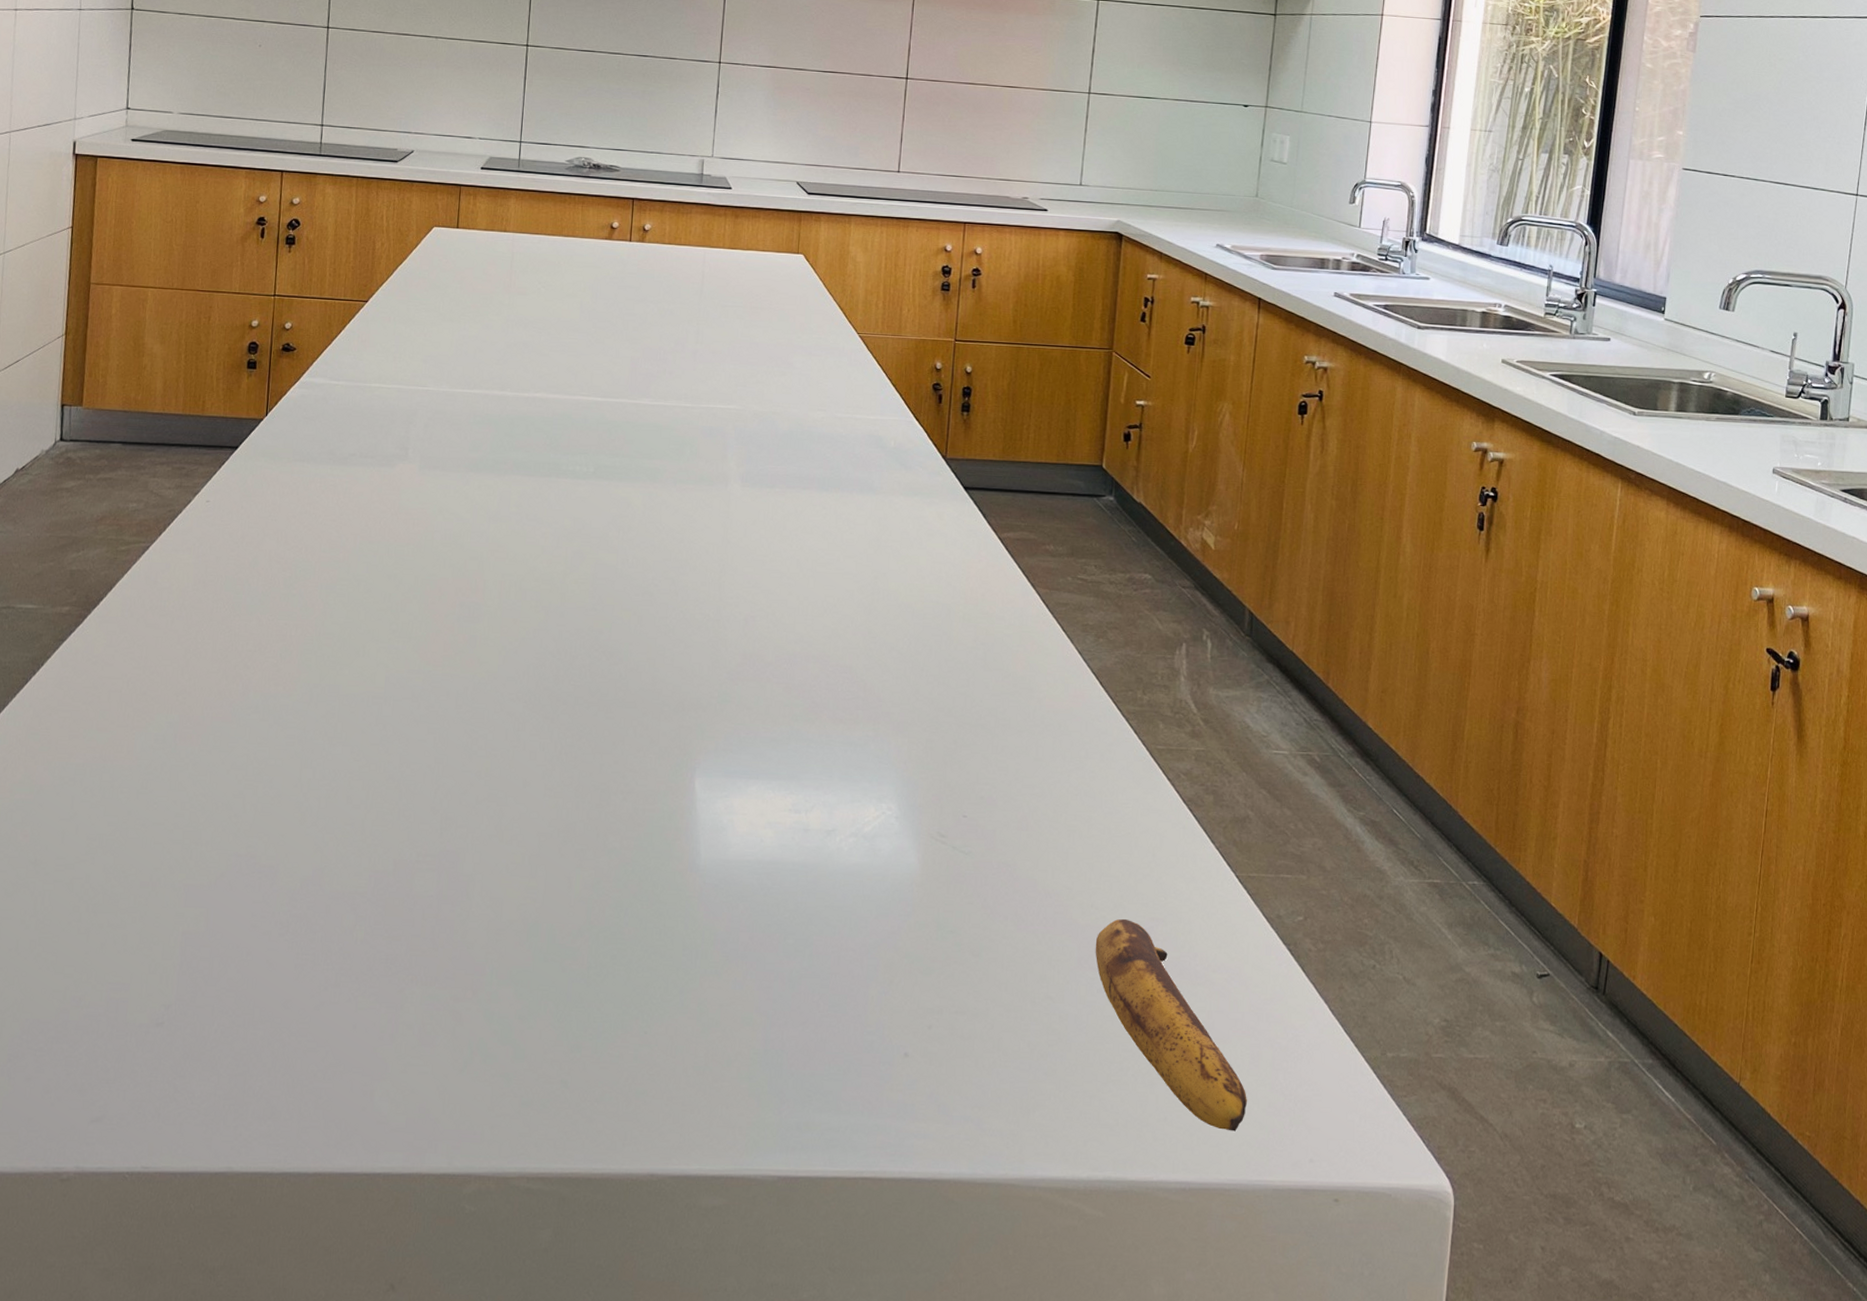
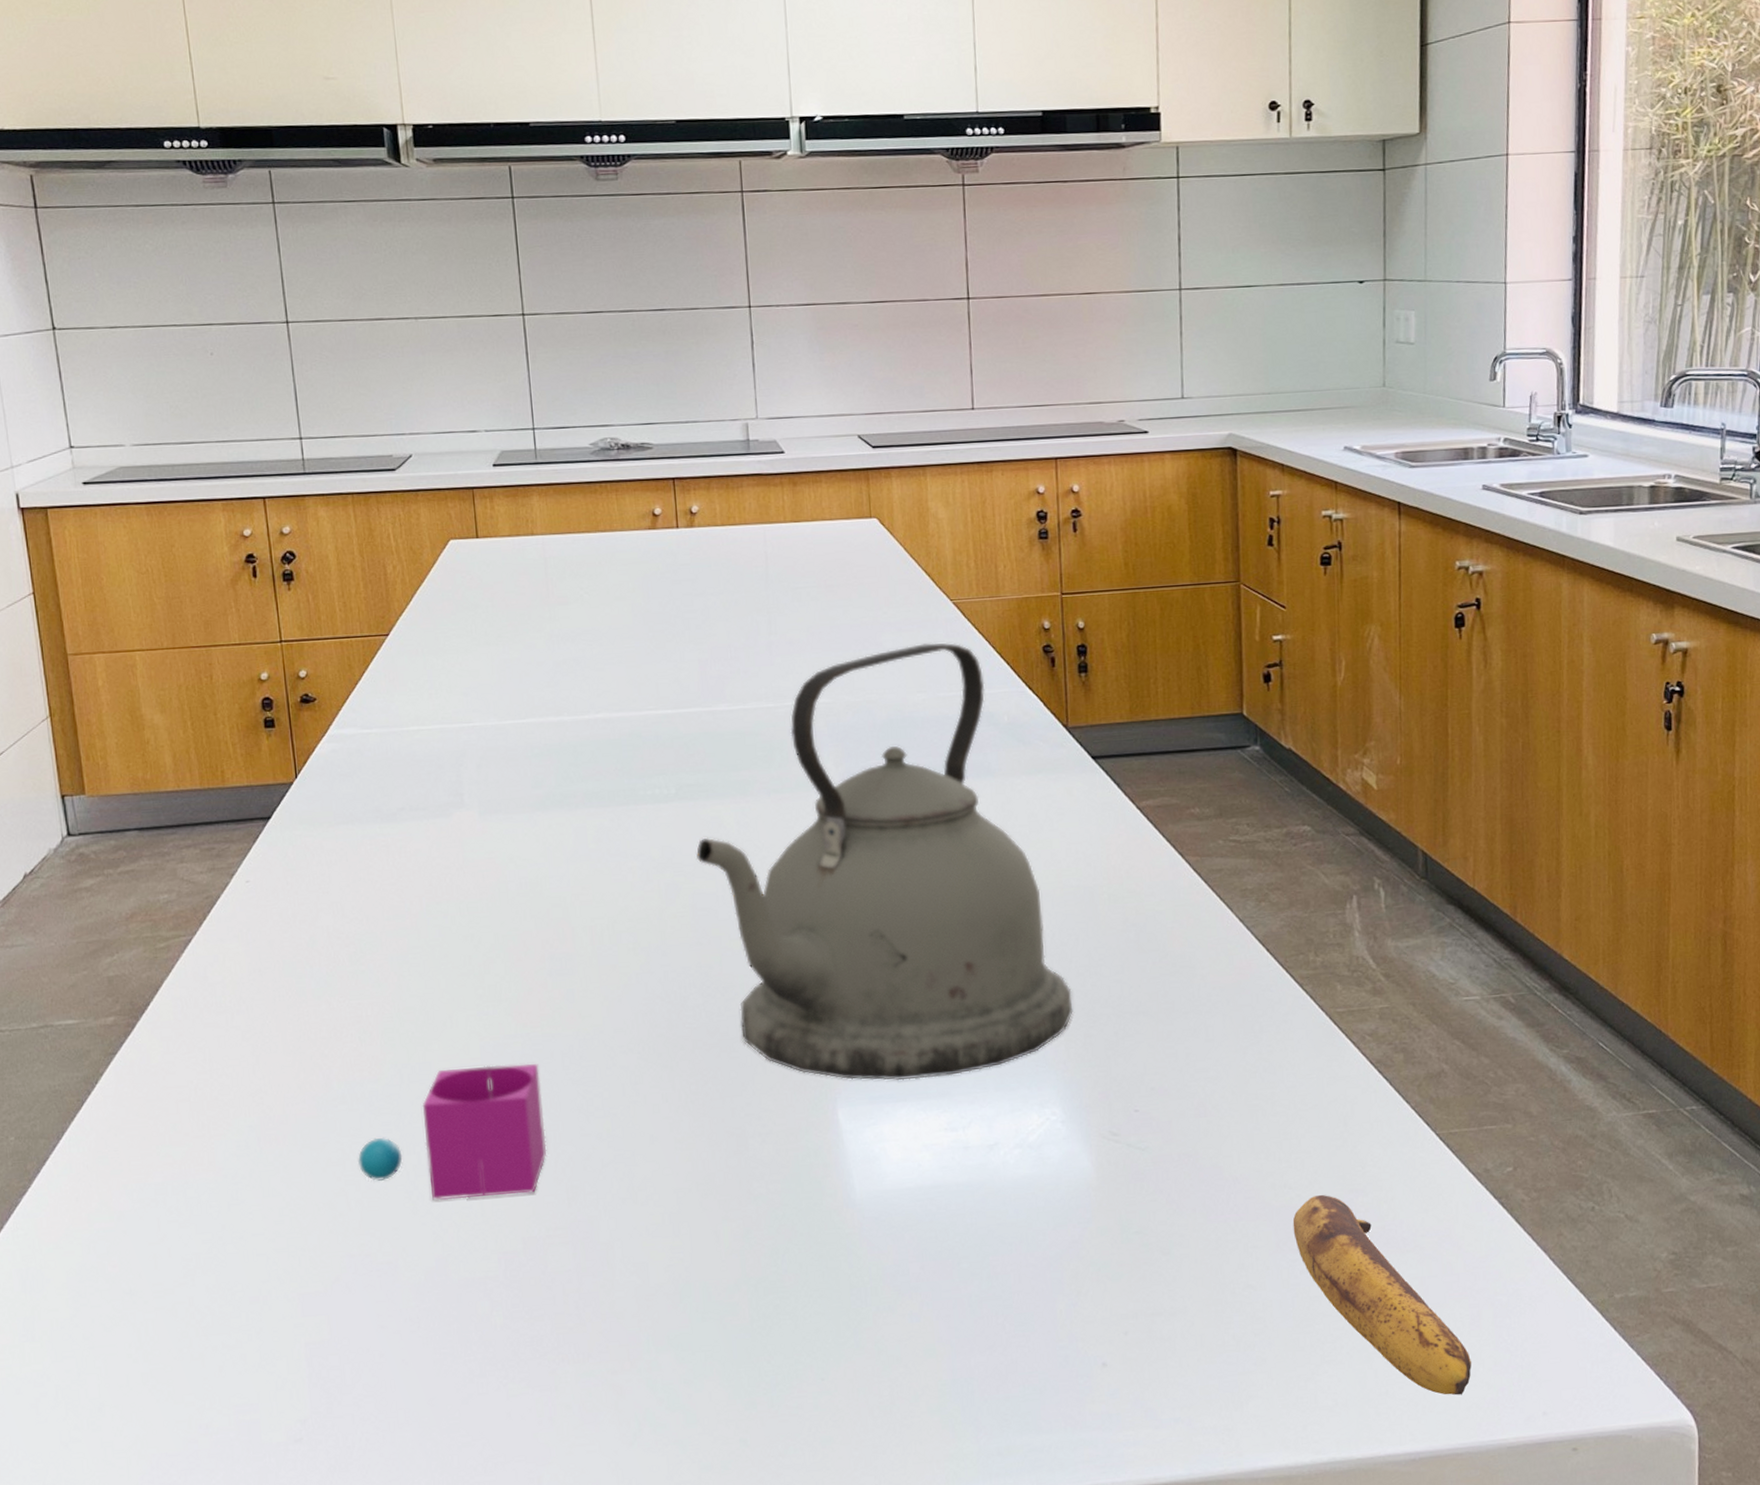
cup: none [259,693,435,819] -> present [358,1063,547,1200]
kettle: none [603,368,920,761] -> present [696,643,1073,1081]

